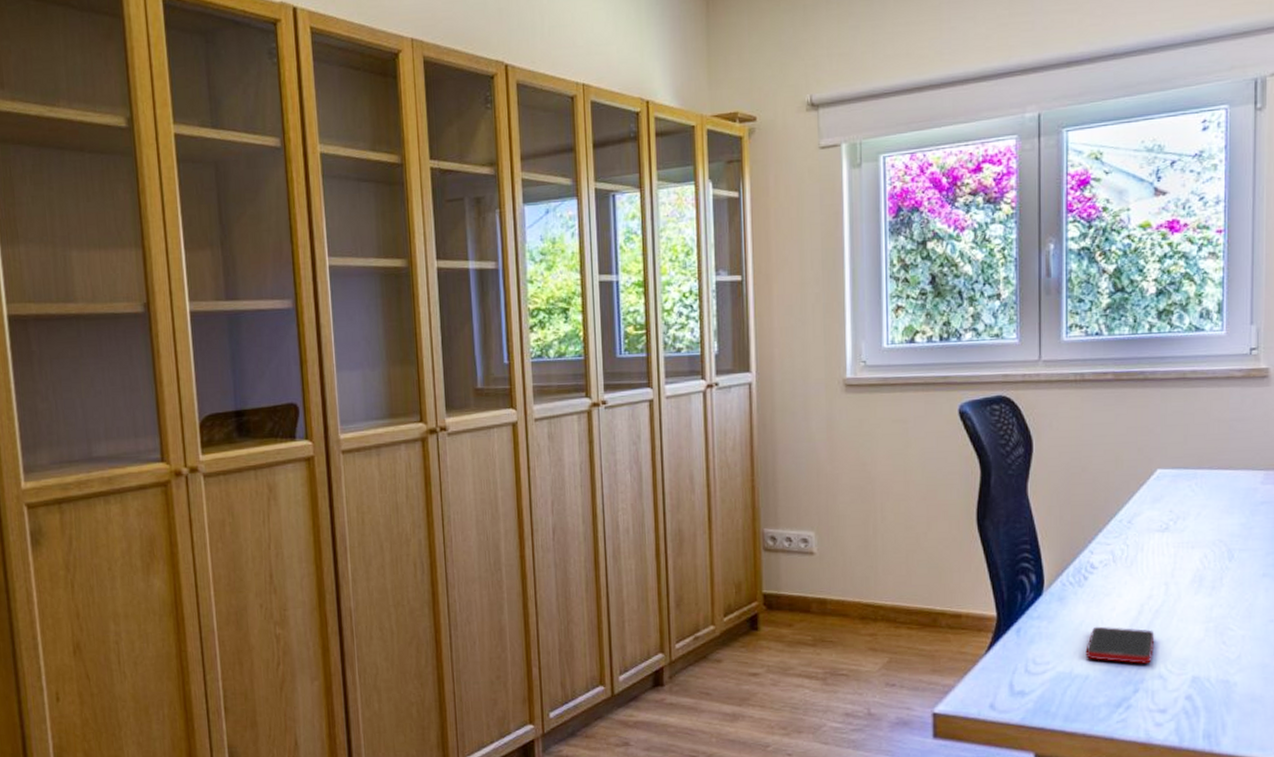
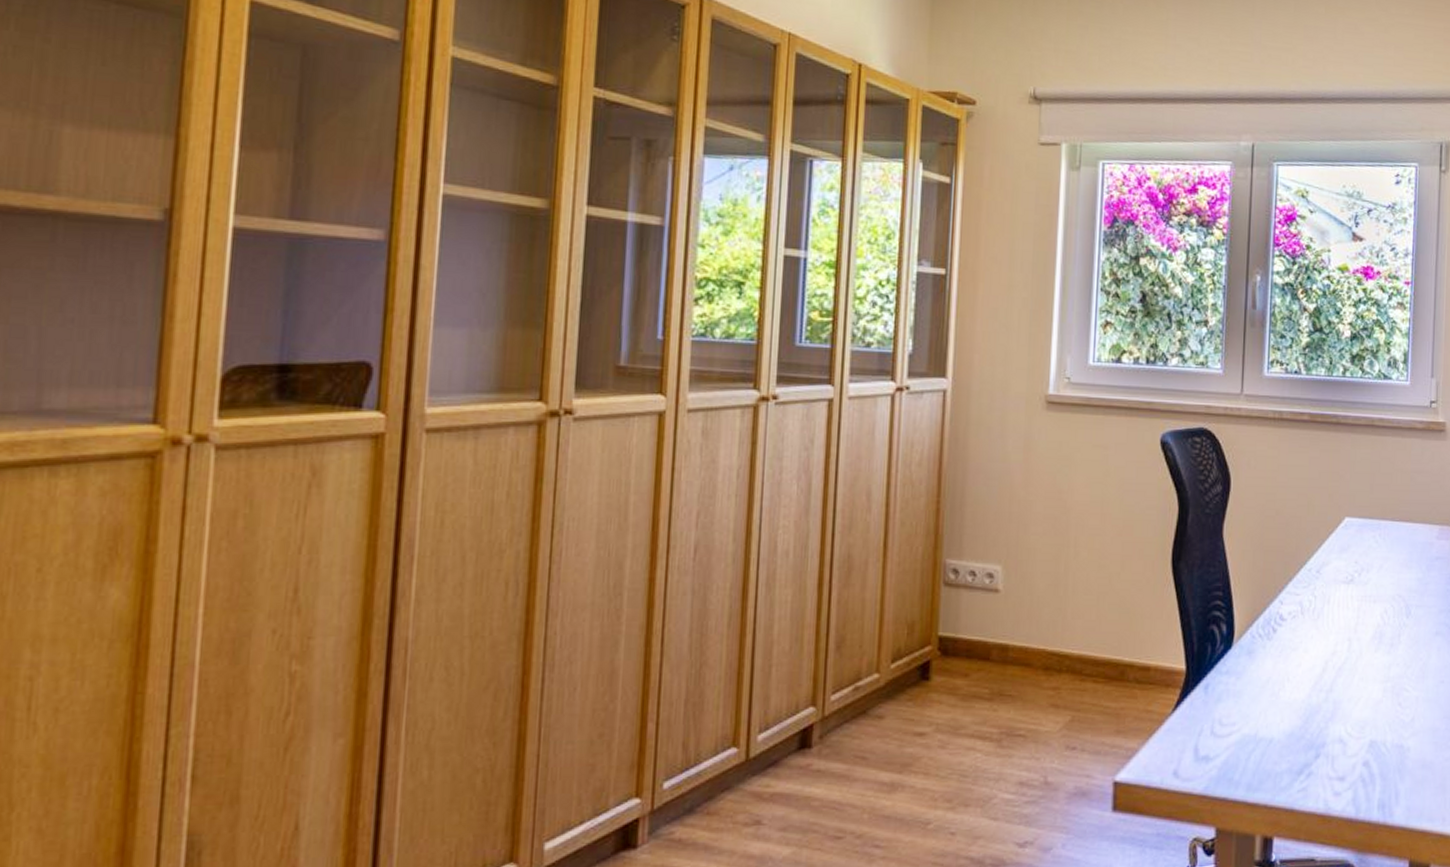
cell phone: present [1085,626,1155,665] -> none [1271,684,1337,727]

